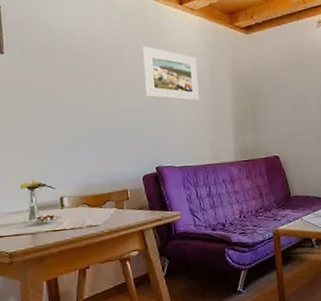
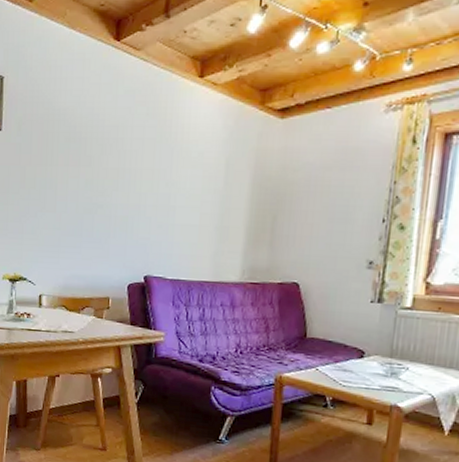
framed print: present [143,46,199,101] -> none [144,128,211,202]

